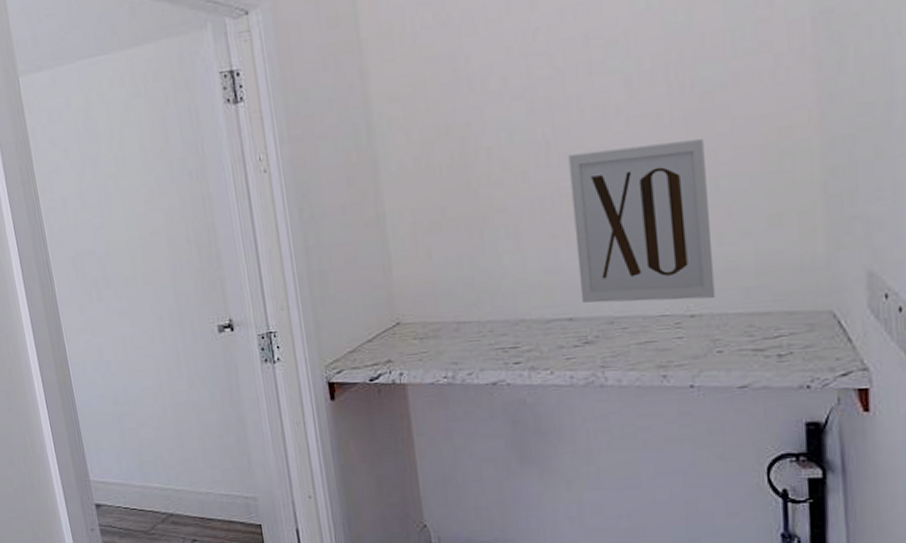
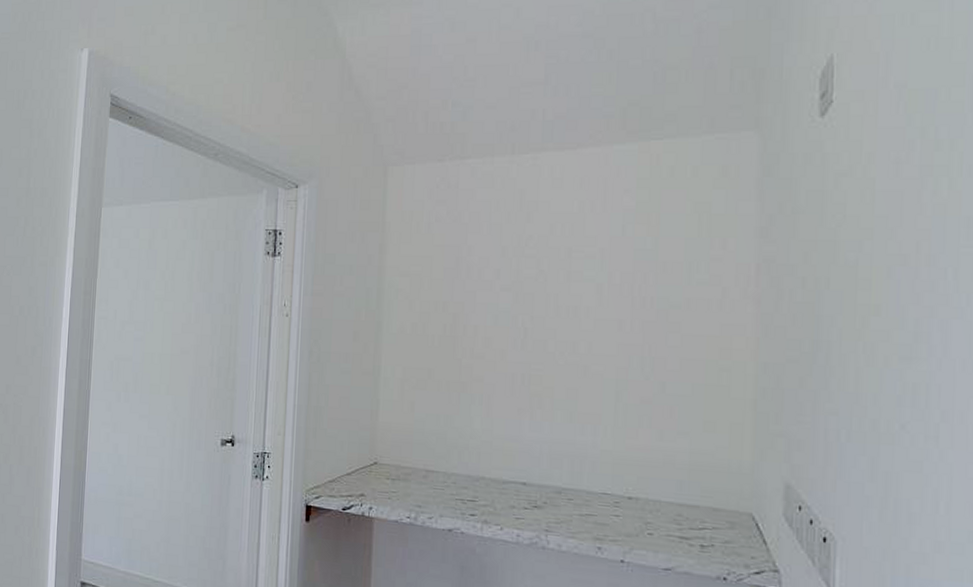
wall art: present [568,139,716,303] -> none [536,342,656,485]

